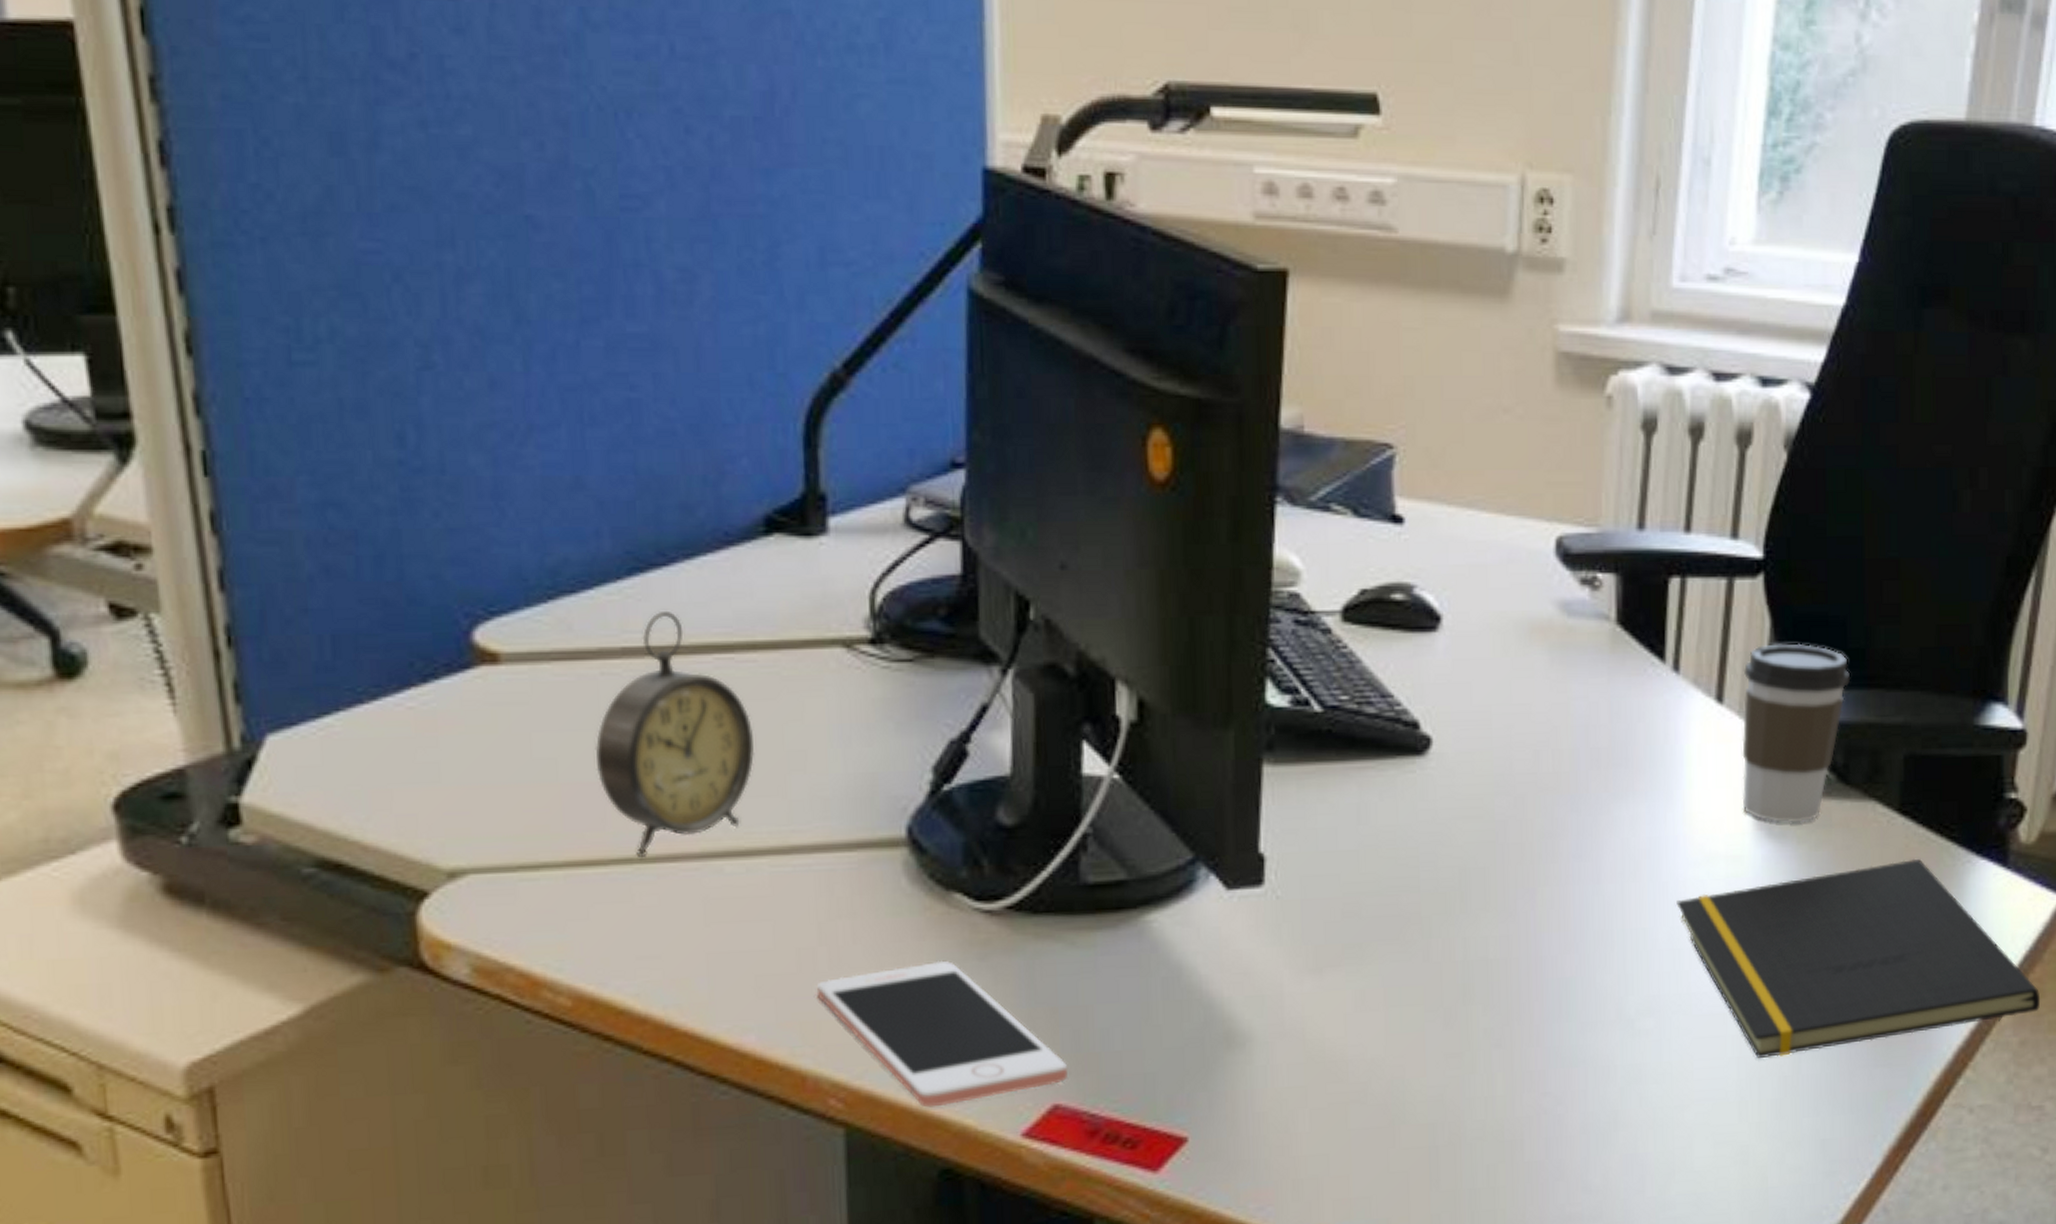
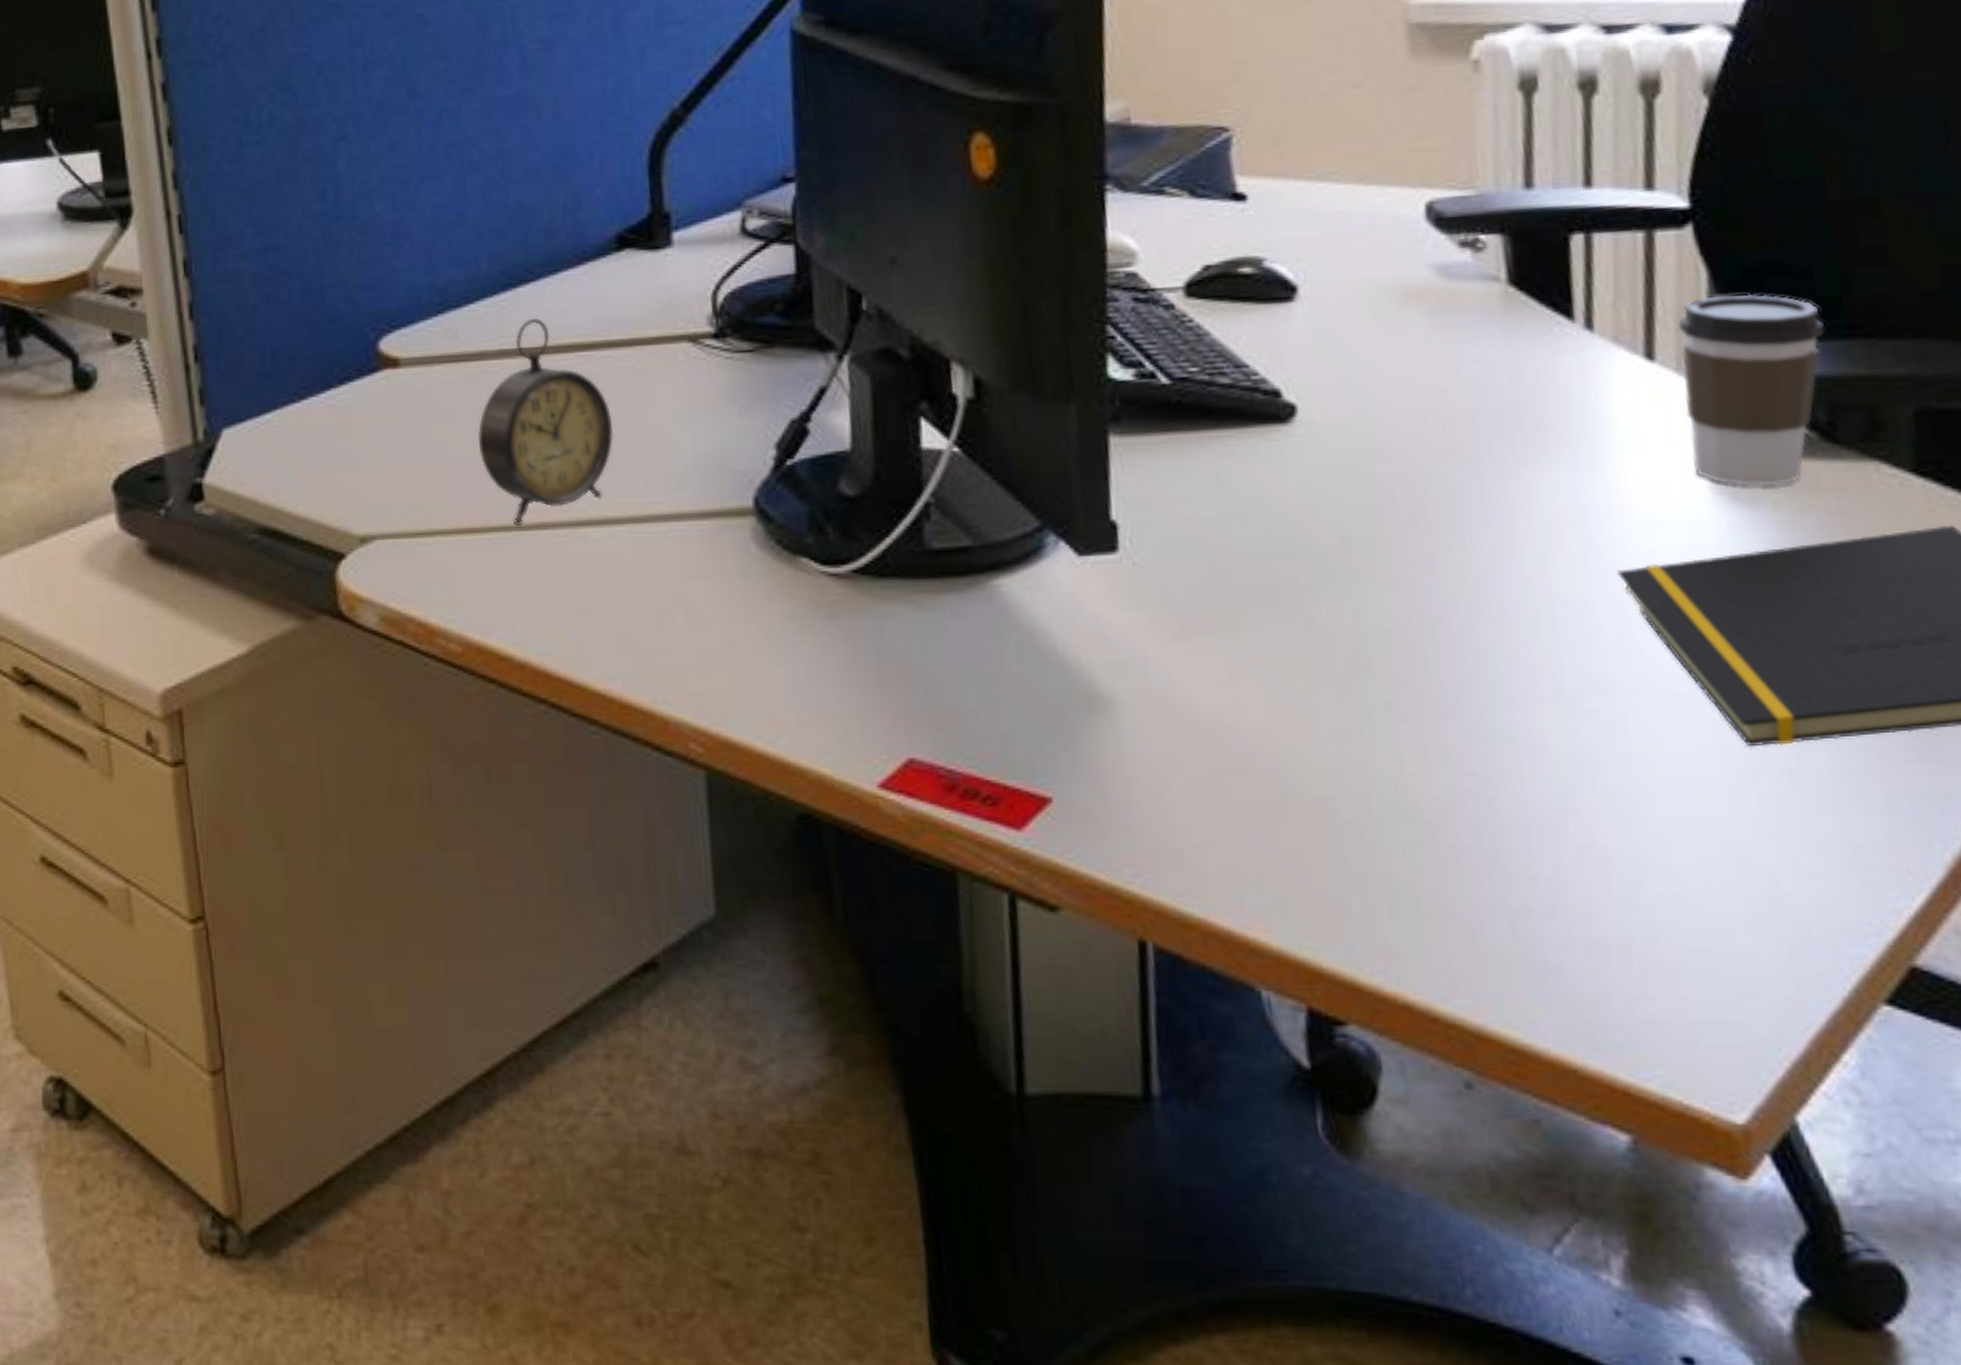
cell phone: present [816,960,1067,1108] -> none [675,619,922,755]

